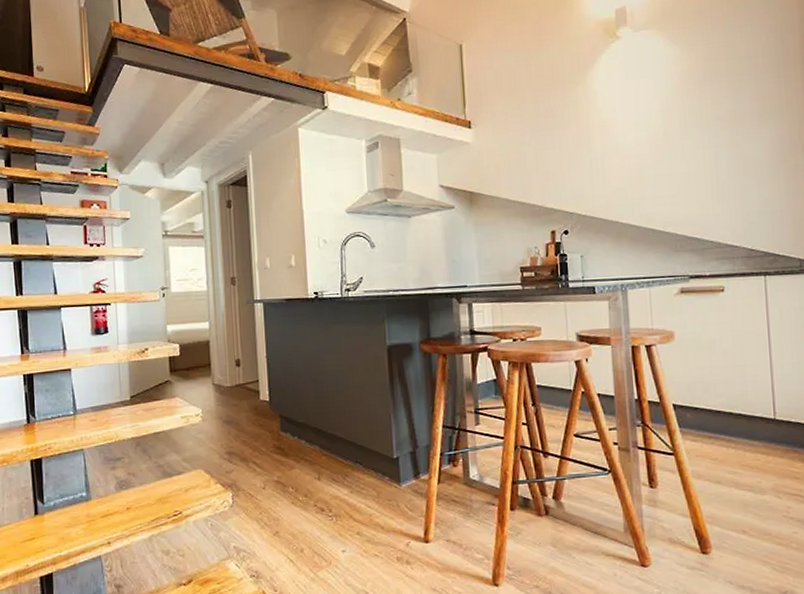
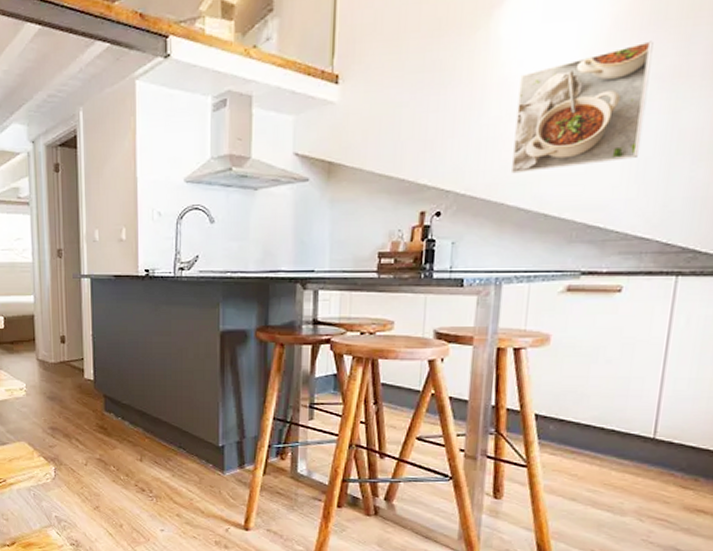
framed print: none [616,92,717,197] -> present [512,41,653,174]

